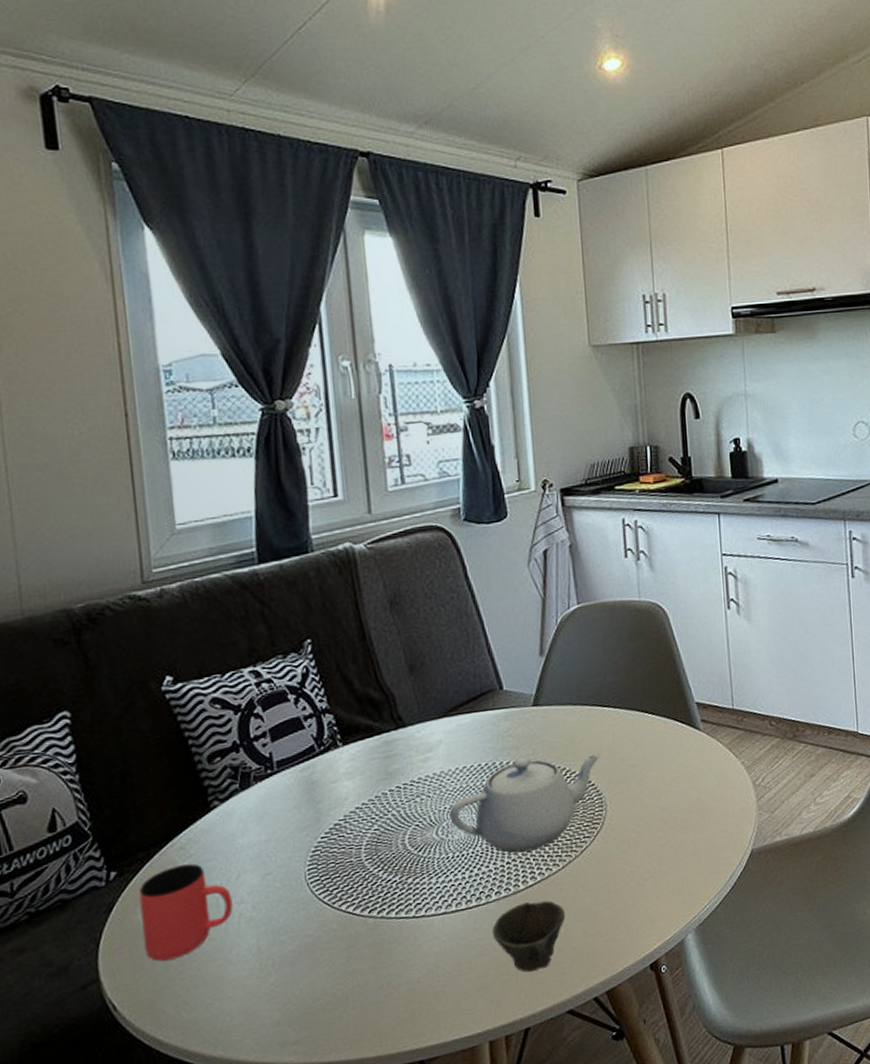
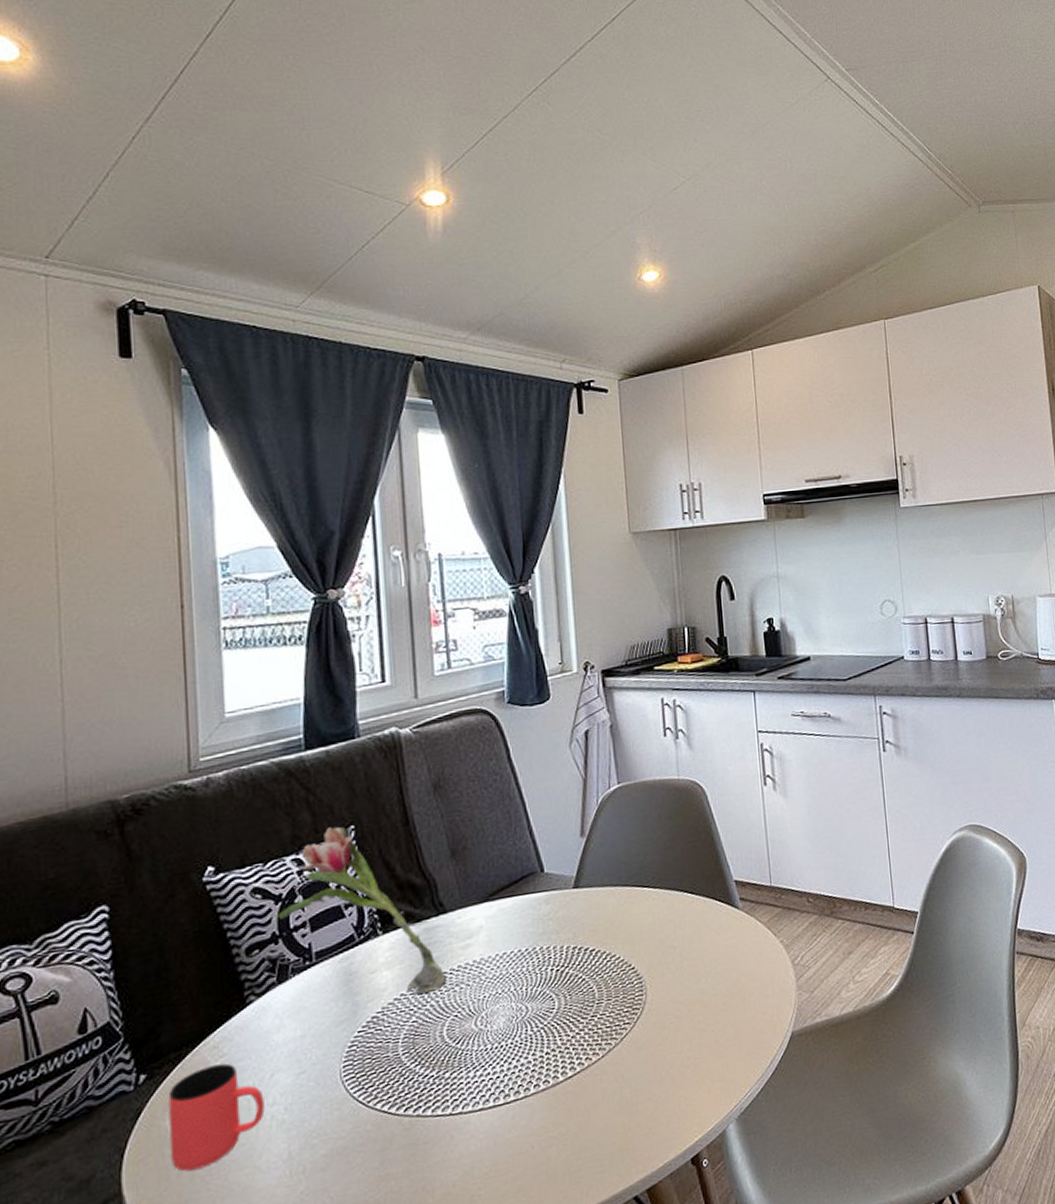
flower: none [238,640,408,804] -> present [278,826,447,994]
teapot: present [449,752,602,854] -> none [488,934,642,1043]
cup: present [492,900,566,972] -> none [530,1092,606,1171]

